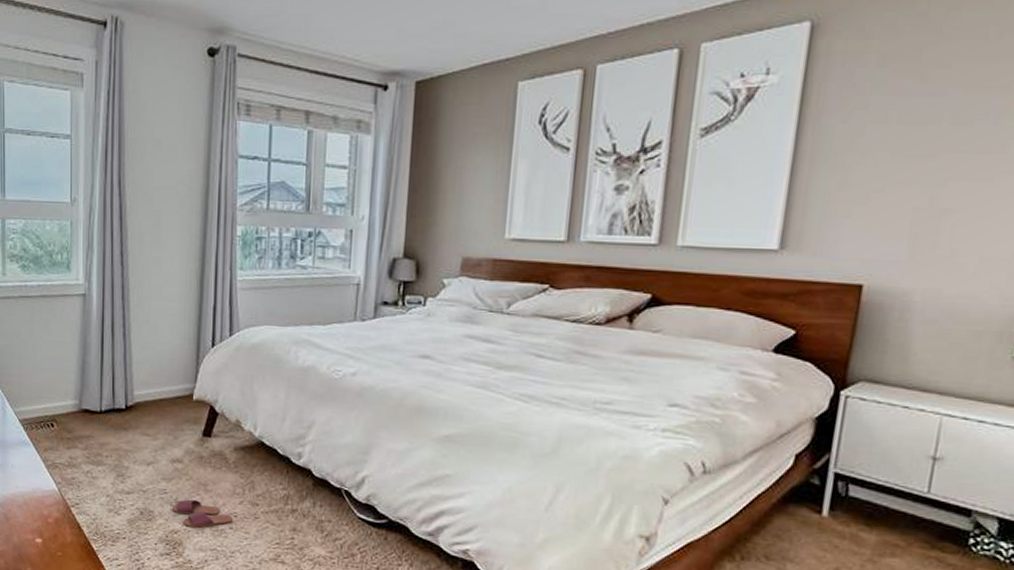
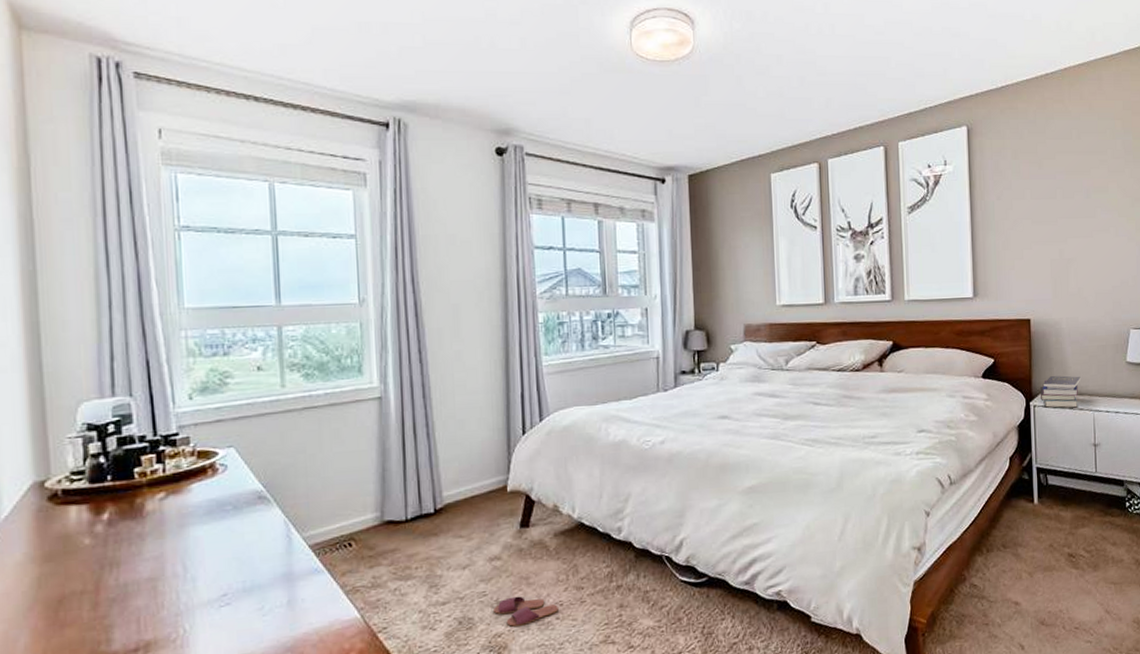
books: none [859,362,932,407] -> present [1040,375,1082,408]

